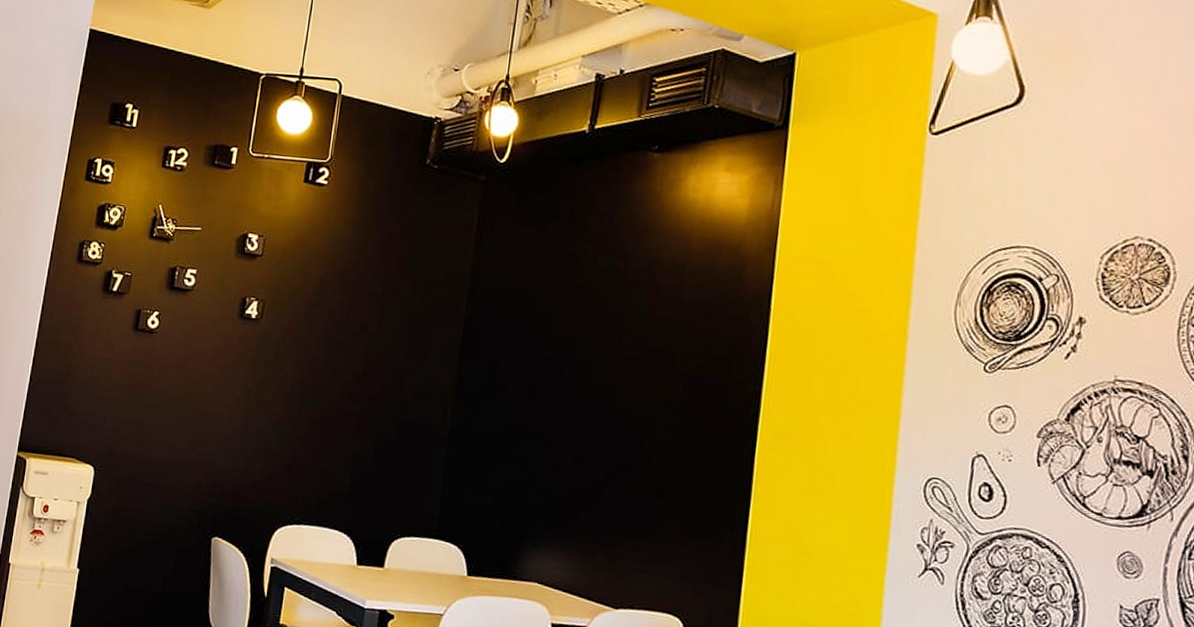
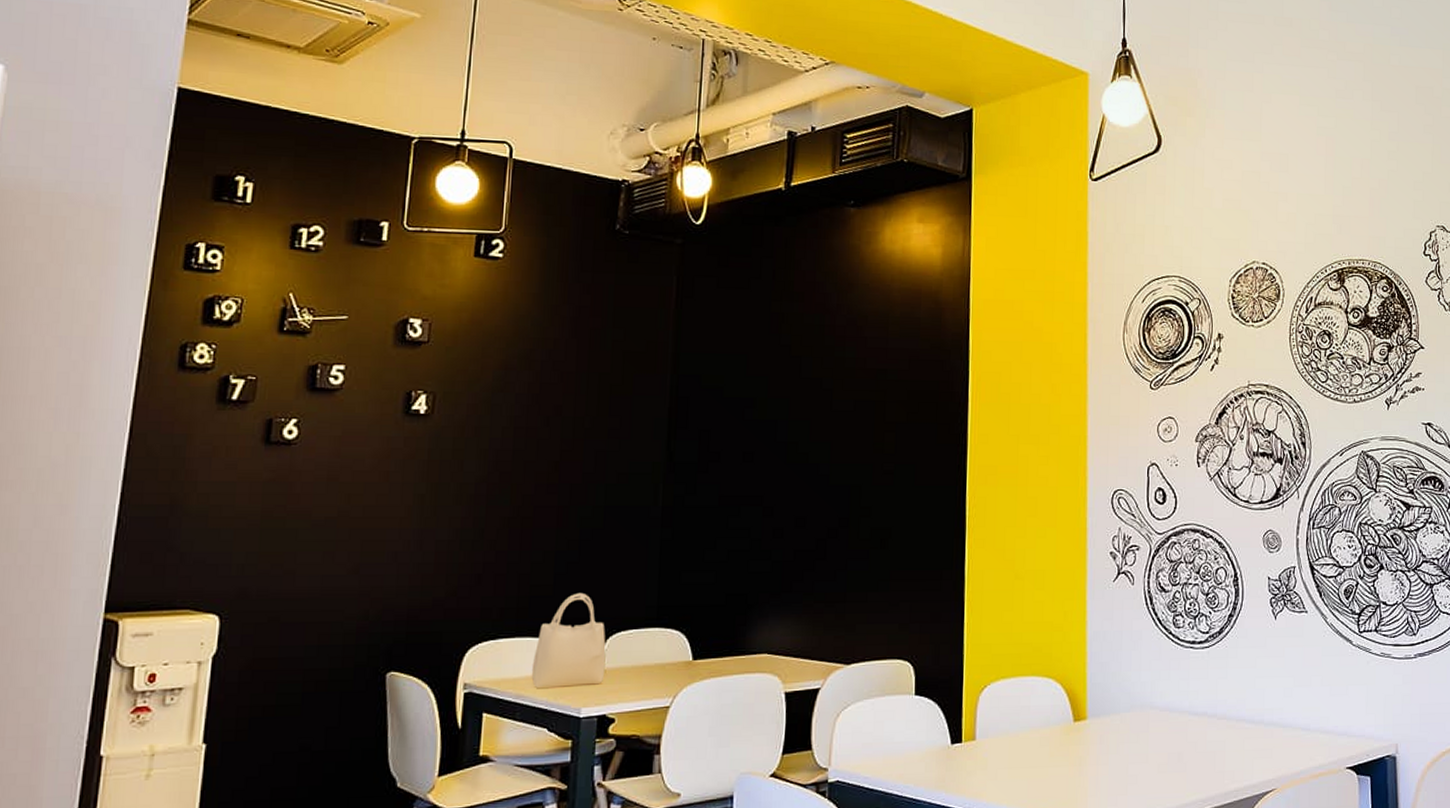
handbag: none [326,495,392,582] -> present [531,592,606,689]

